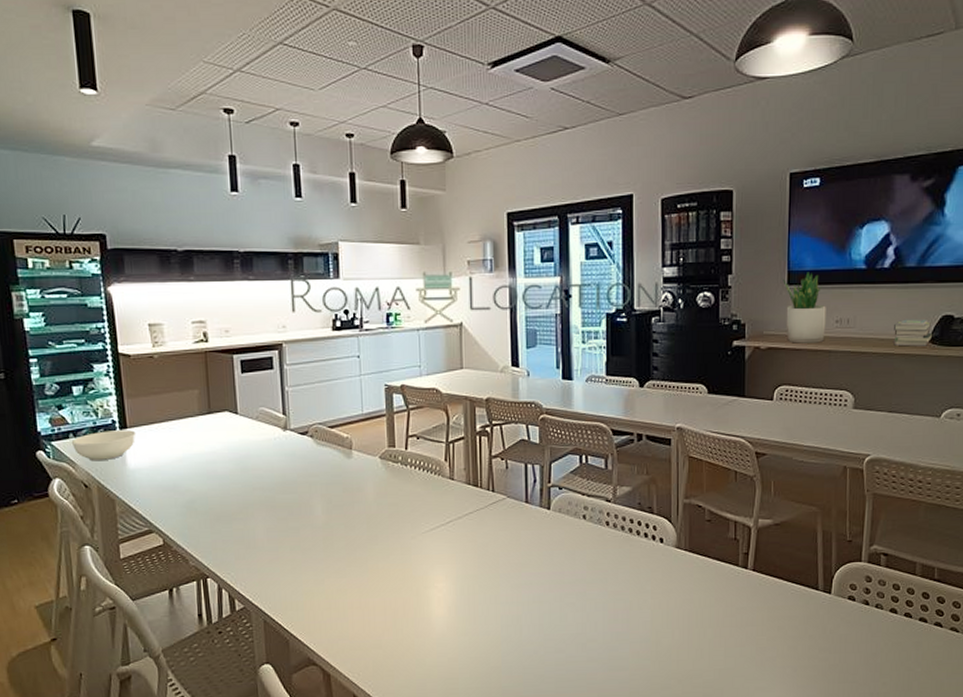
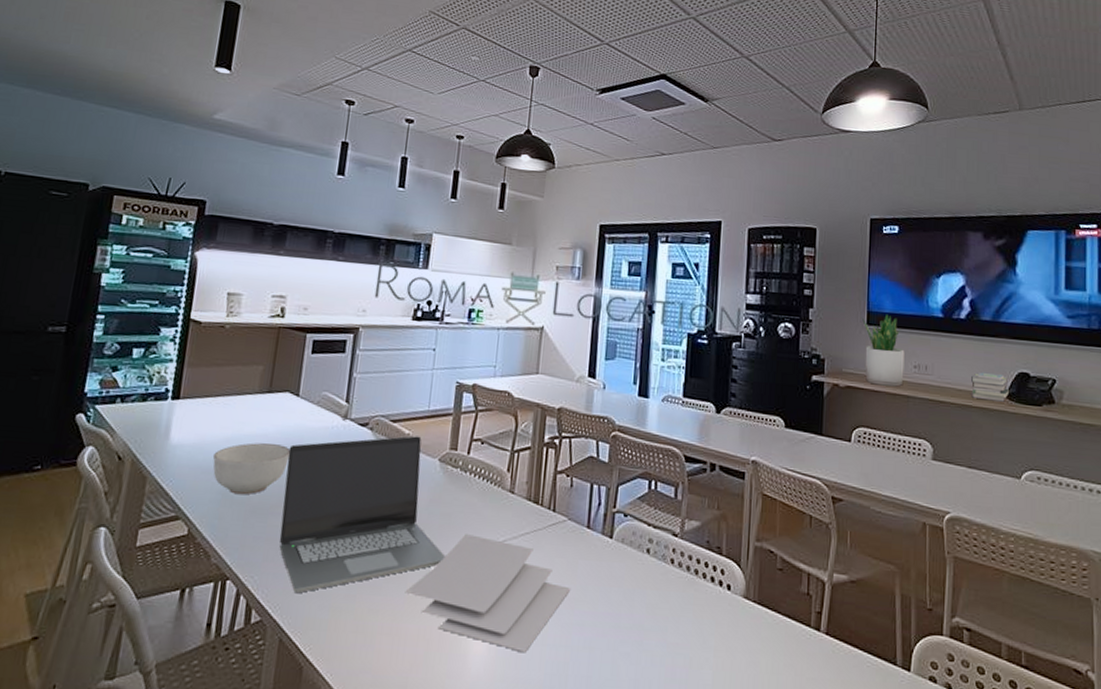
bowl: present [71,430,136,462] -> none [116,399,188,432]
bowl: none [169,459,241,507] -> present [212,443,290,495]
laptop: none [238,438,399,583] -> present [279,436,446,594]
papers: none [367,519,517,612] -> present [405,534,572,653]

